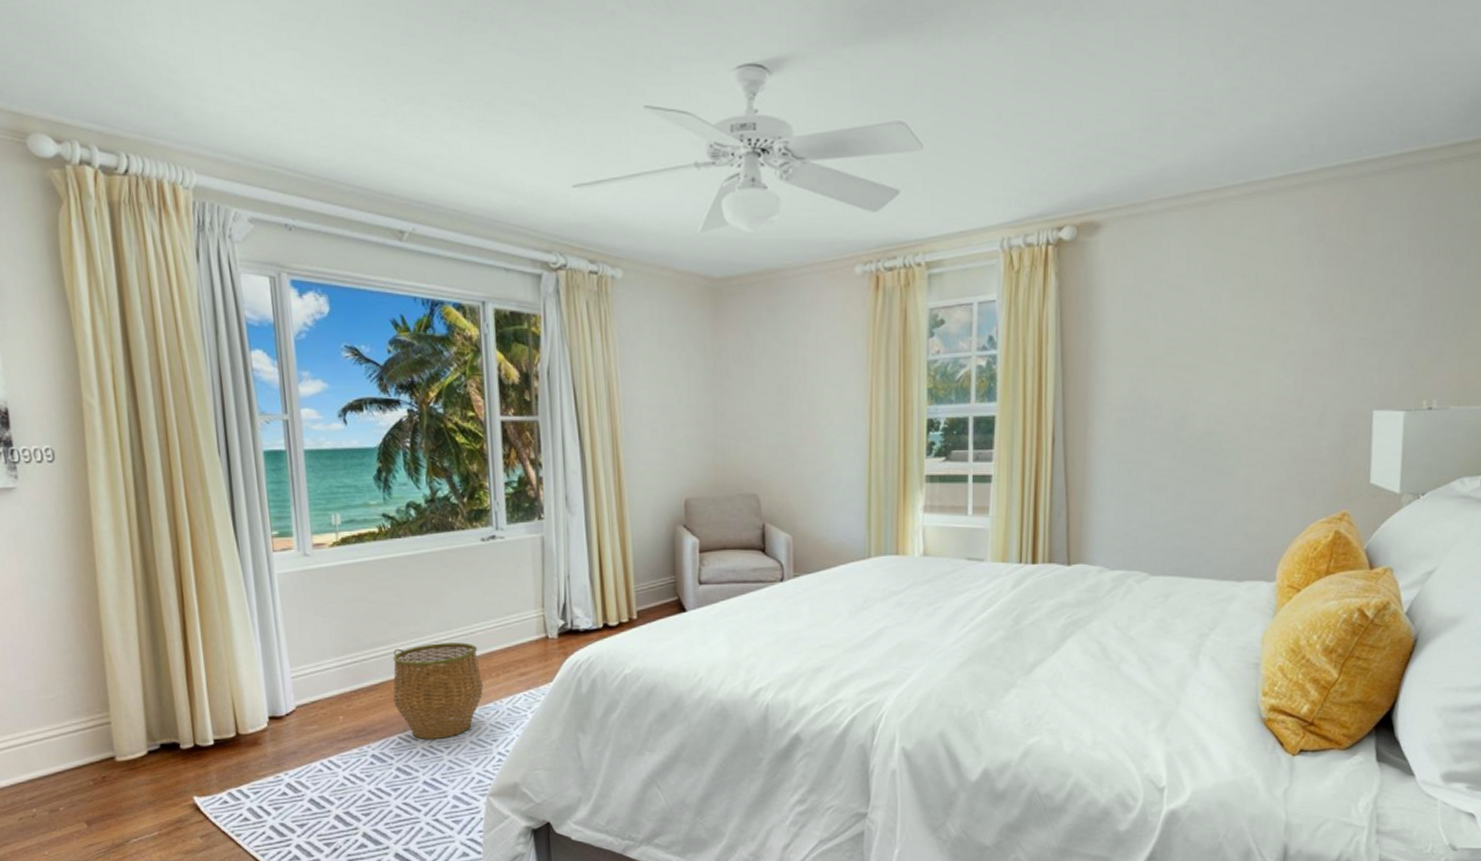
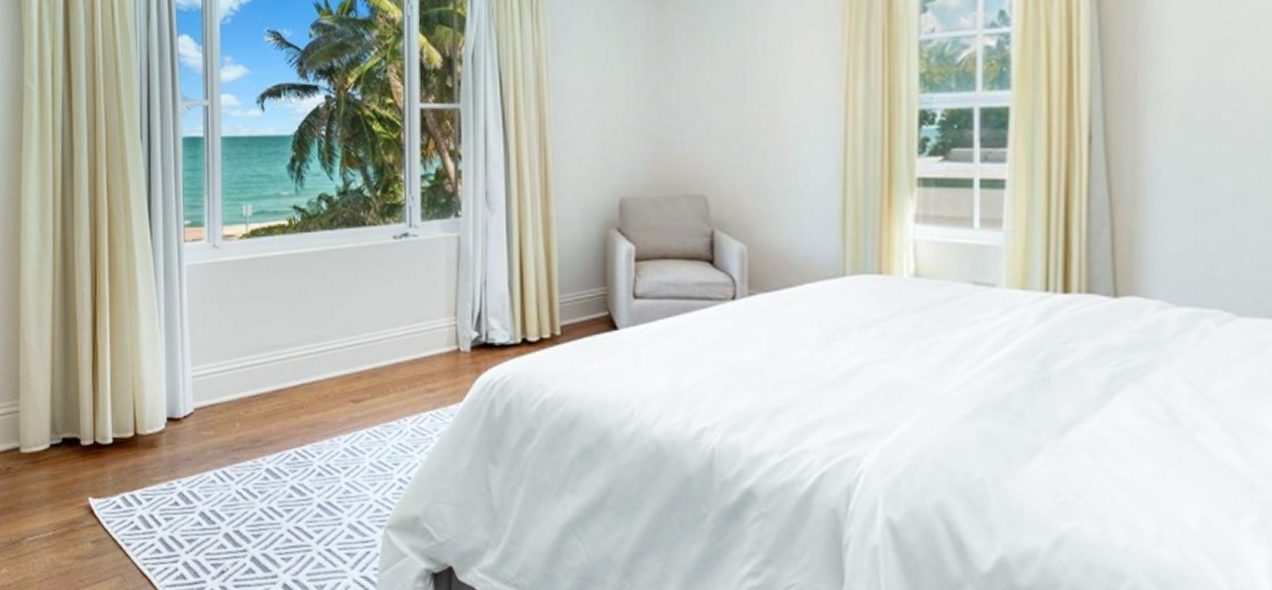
basket: present [392,642,484,739] -> none [292,349,388,457]

